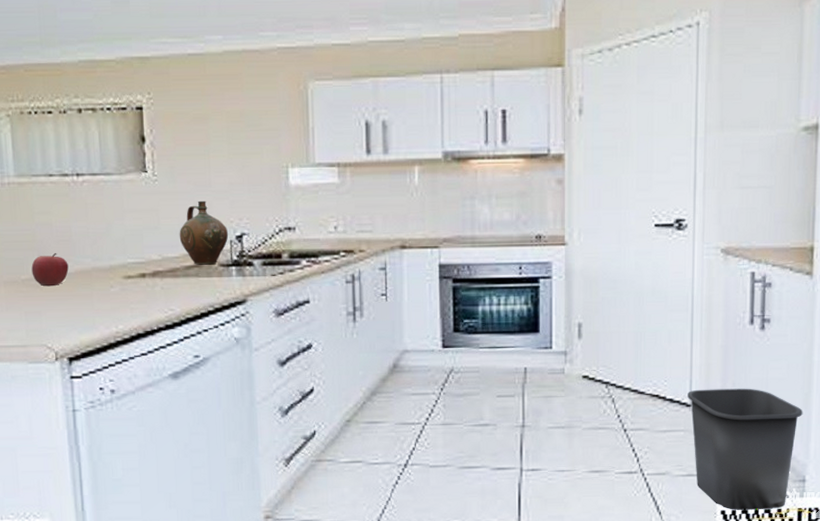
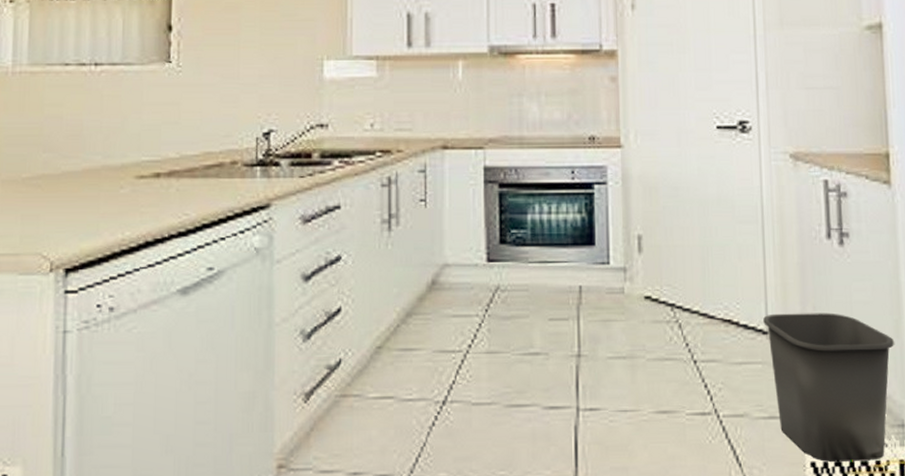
fruit: present [31,252,69,287] -> none [34,148,76,187]
ceramic jug: present [179,200,229,265] -> none [201,94,255,164]

